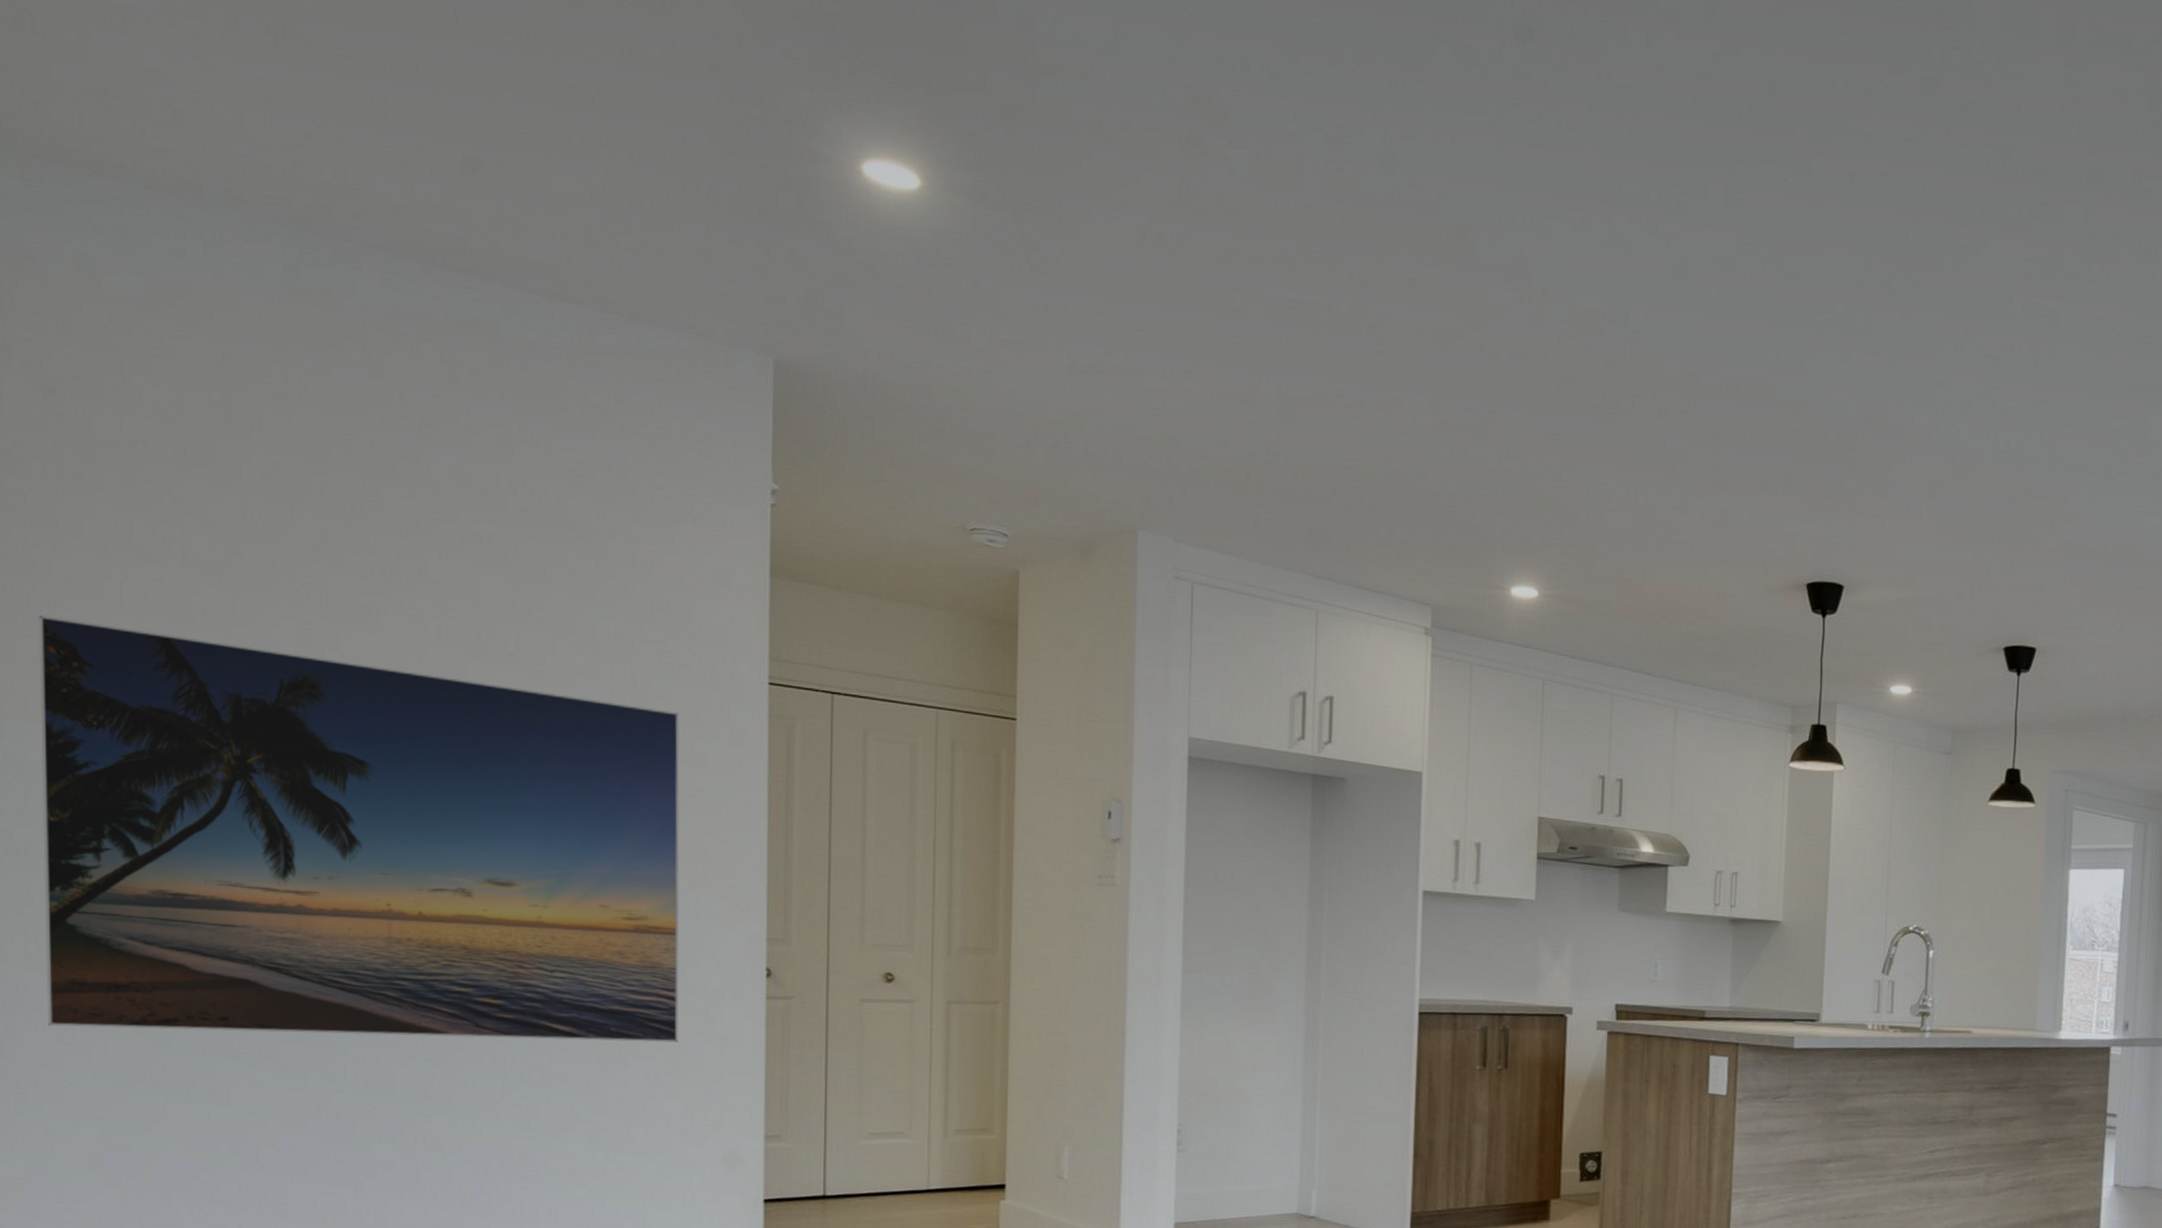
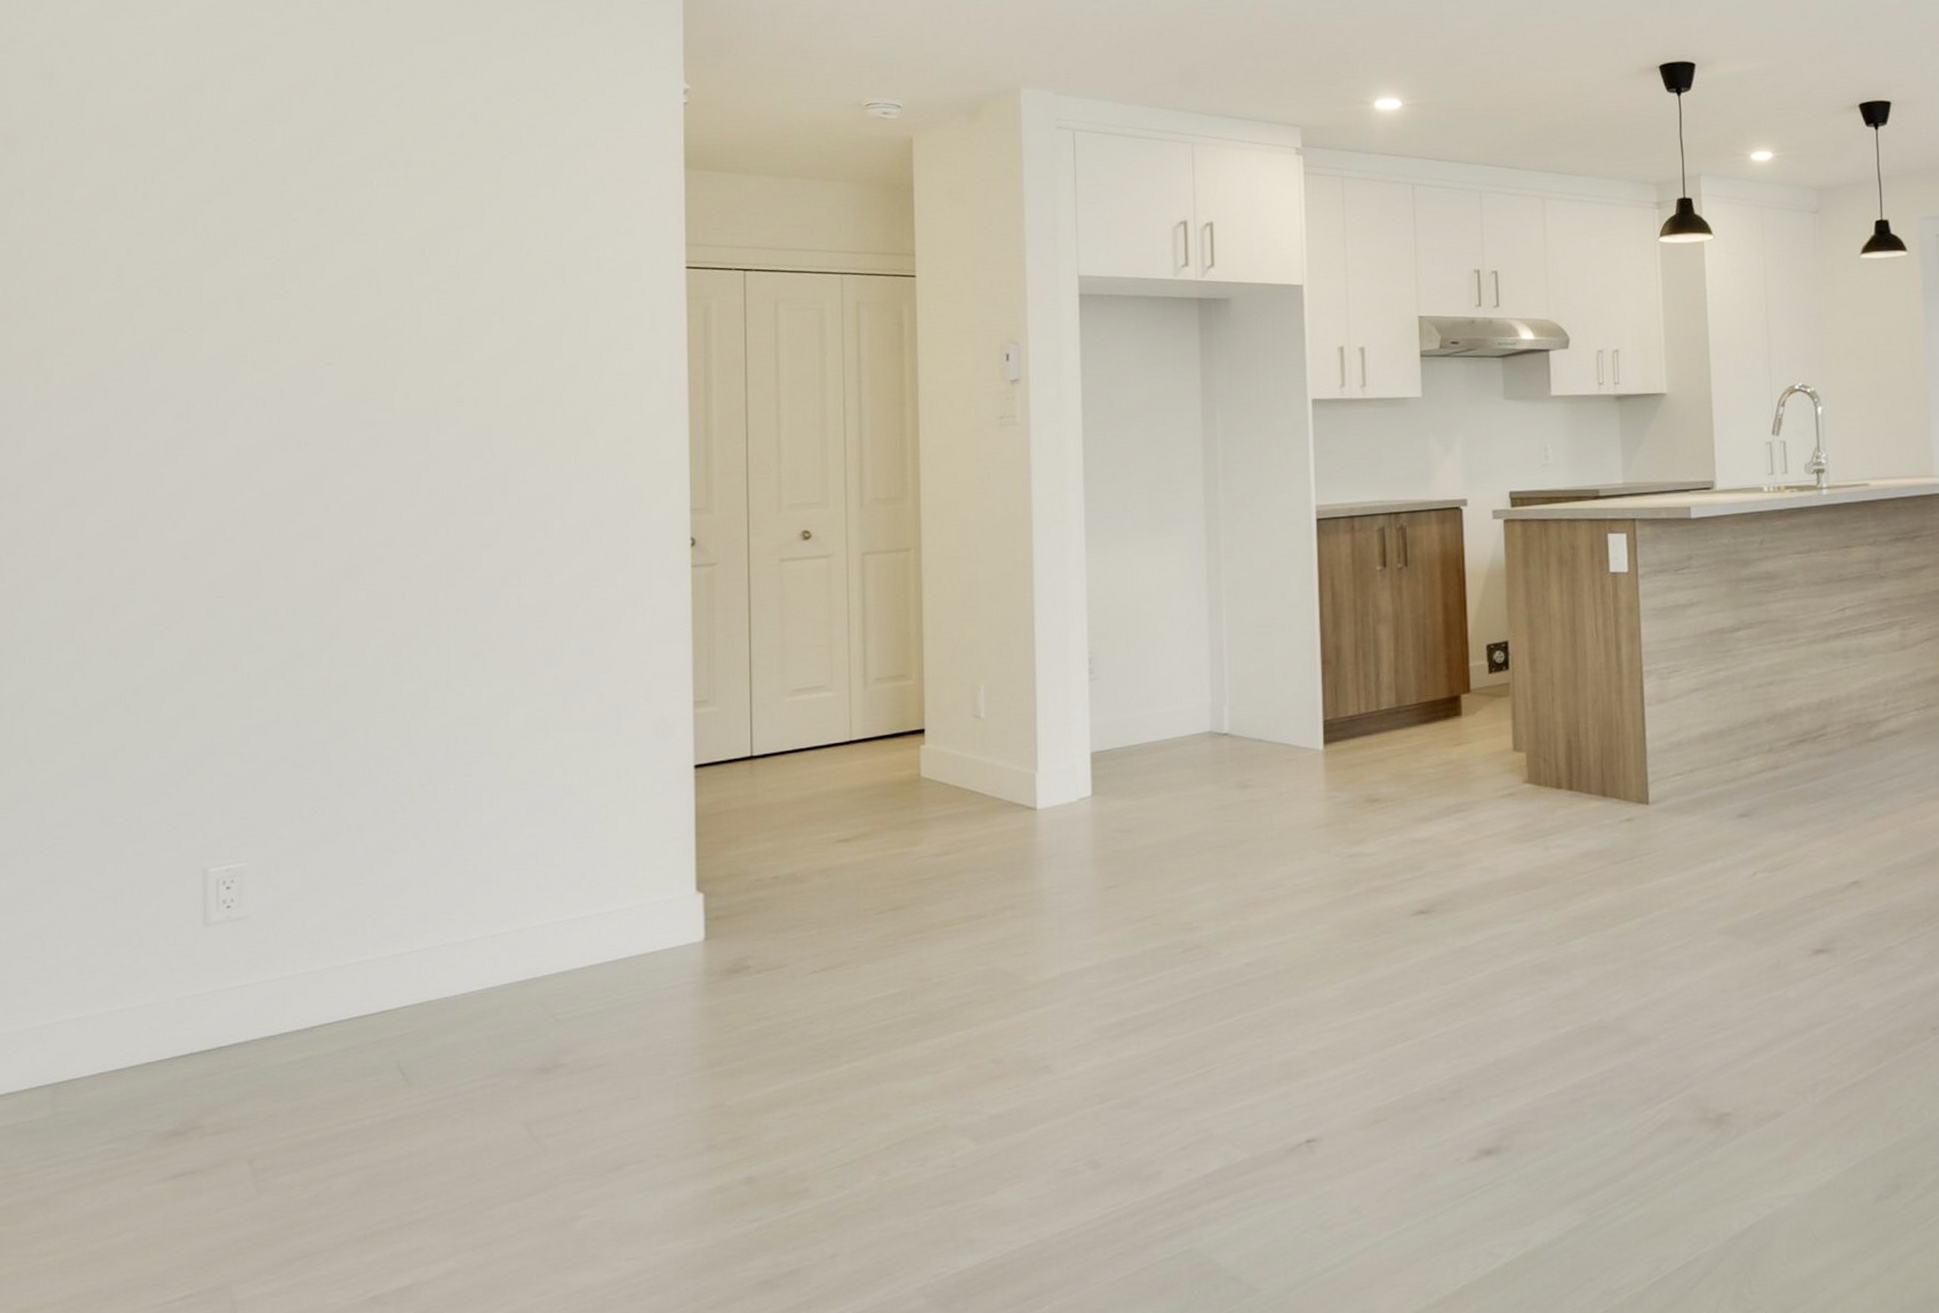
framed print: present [39,615,680,1043] -> none [33,277,611,659]

